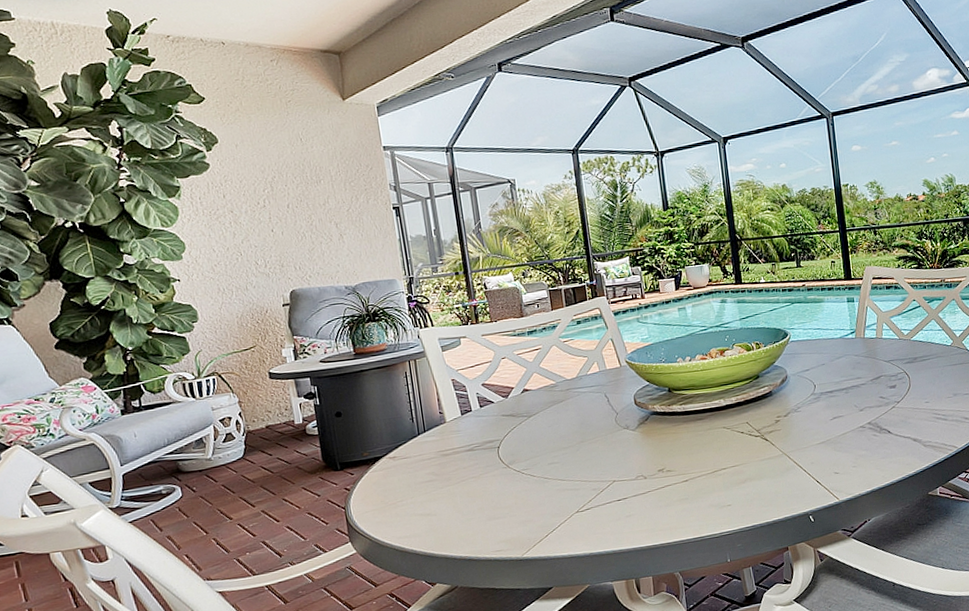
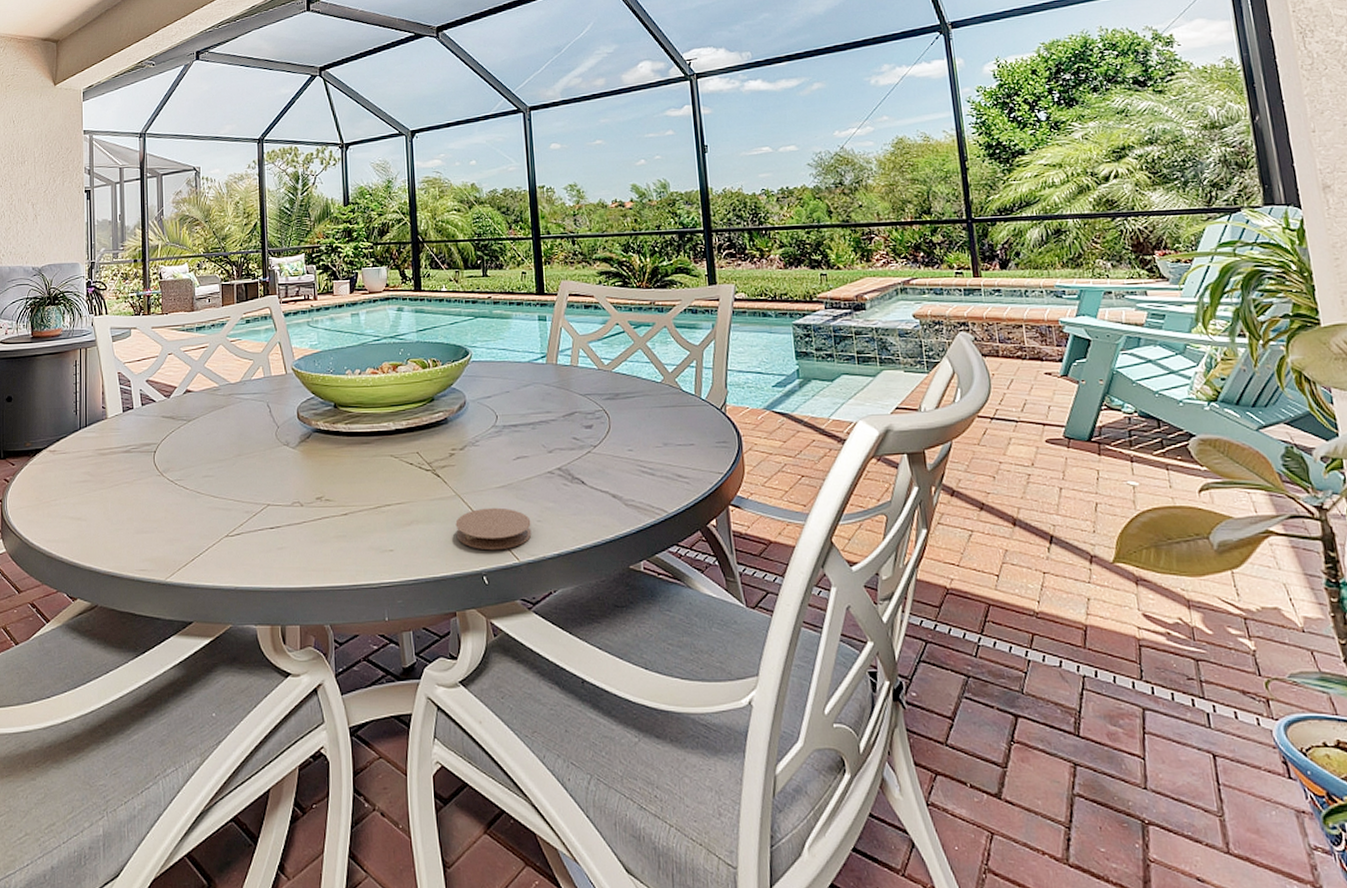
coaster: none [783,459,849,495] -> present [455,507,532,551]

